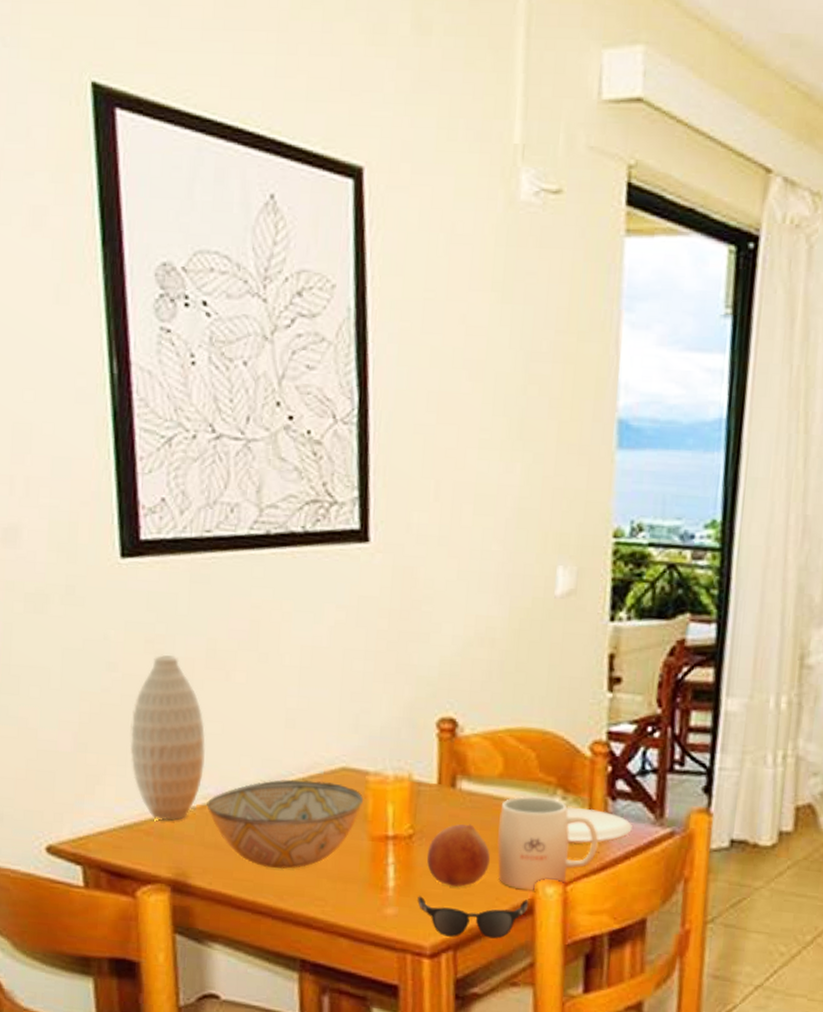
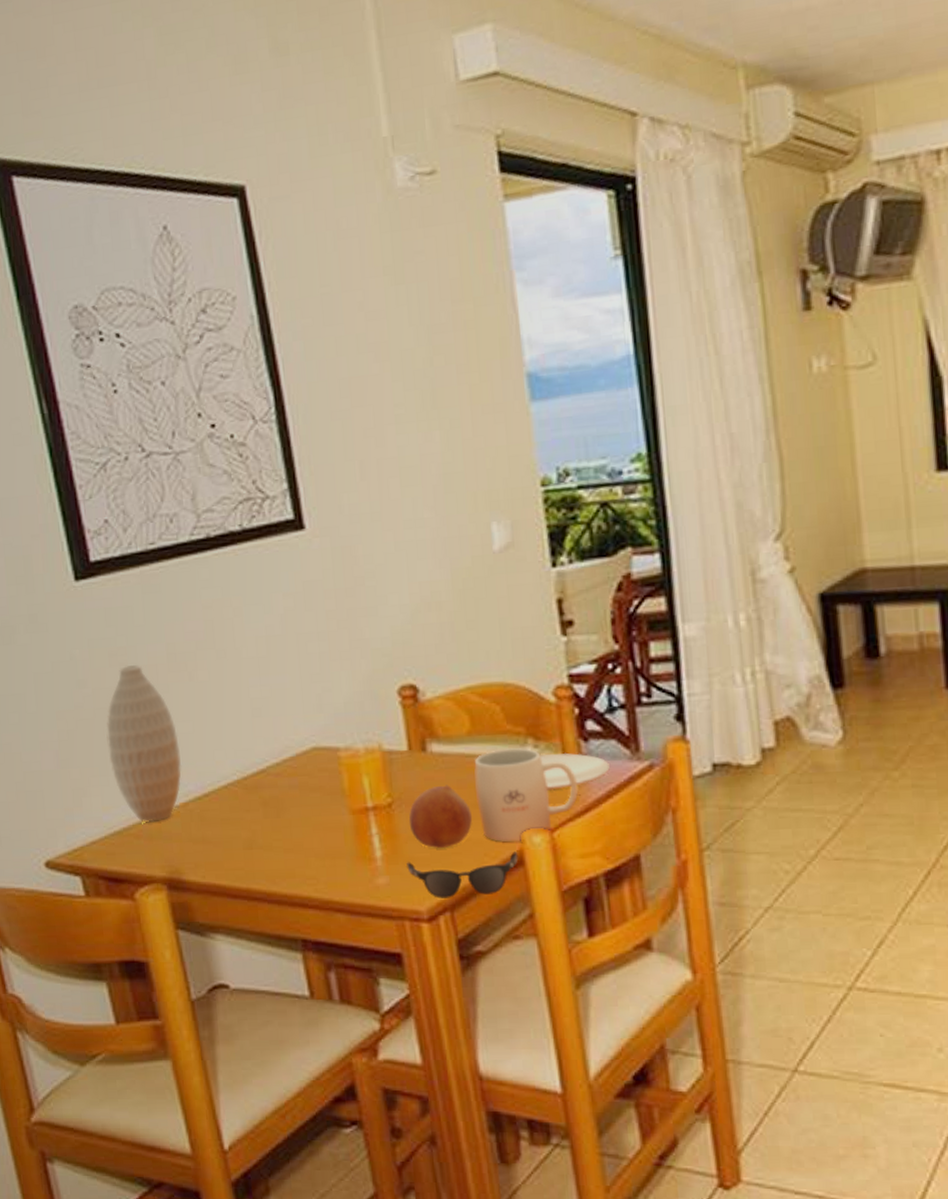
ceramic bowl: present [207,778,363,870] -> none [189,763,338,855]

